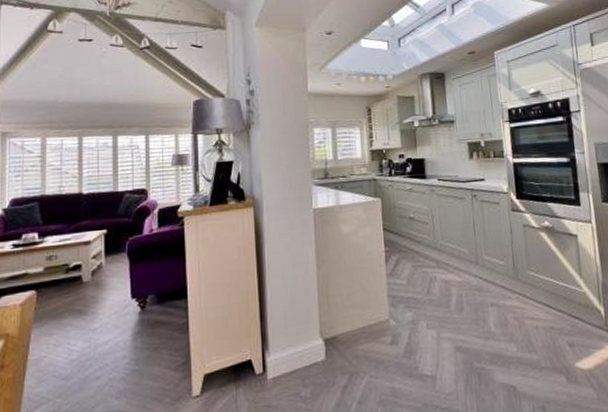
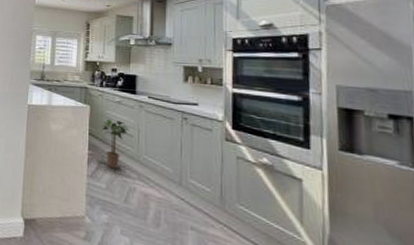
potted plant: none [394,209,424,262] -> present [100,118,130,169]

